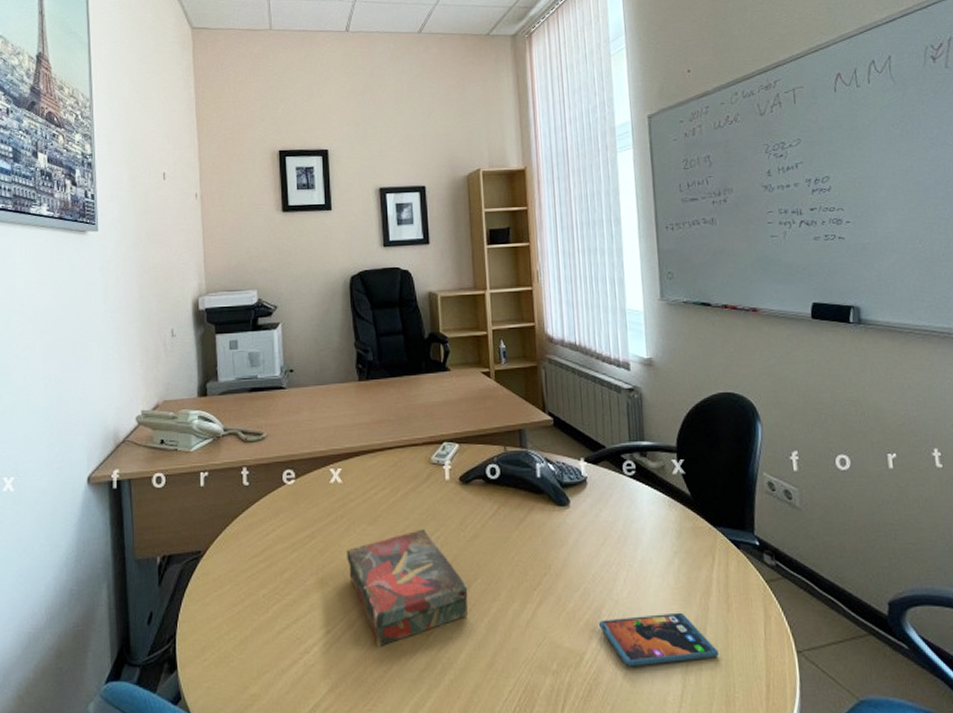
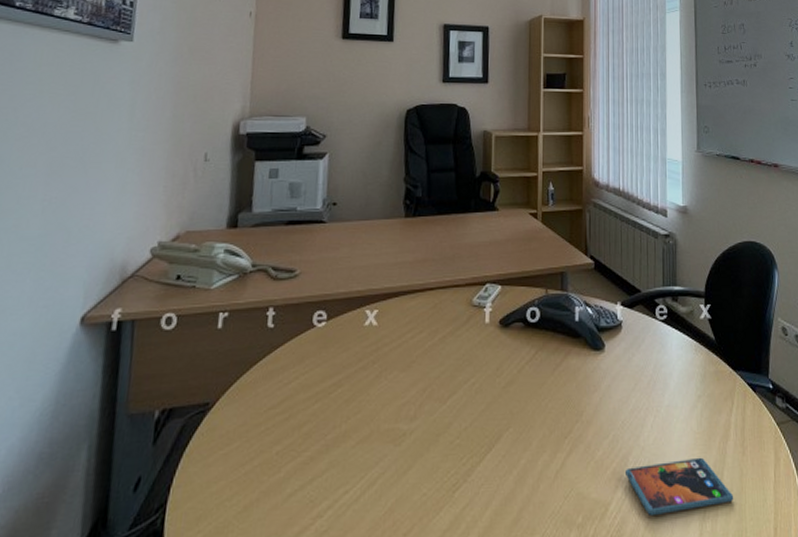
book: present [347,529,468,646] -> none [375,375,499,506]

